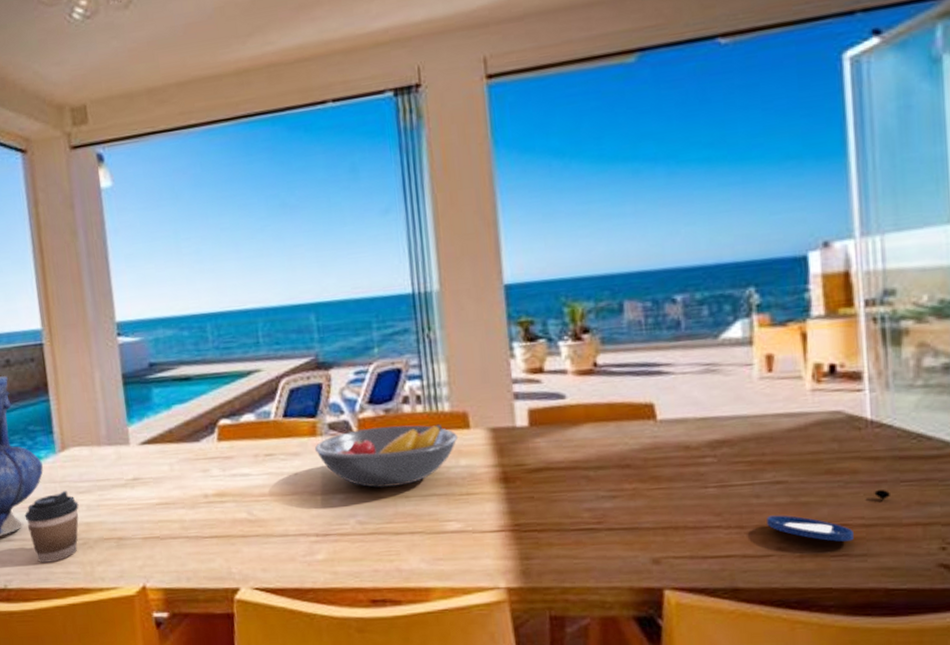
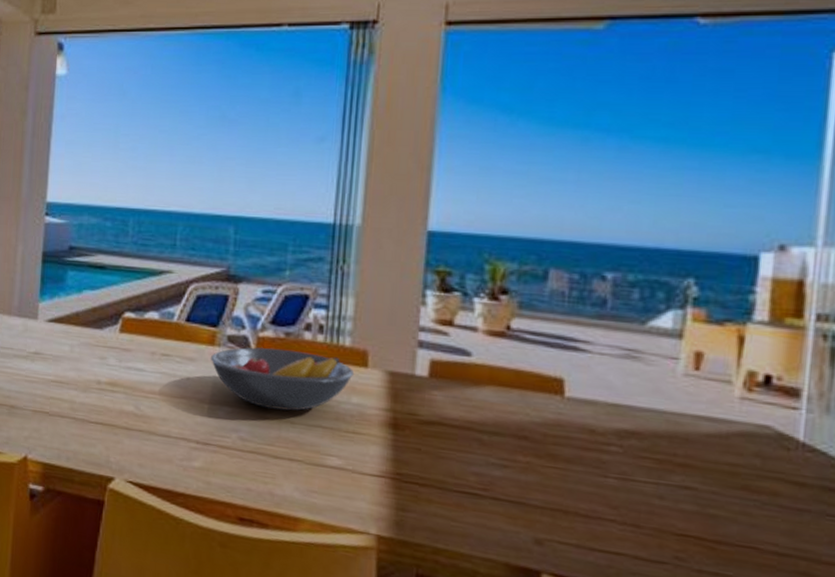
plate: present [767,490,890,542] -> none [667,518,812,567]

